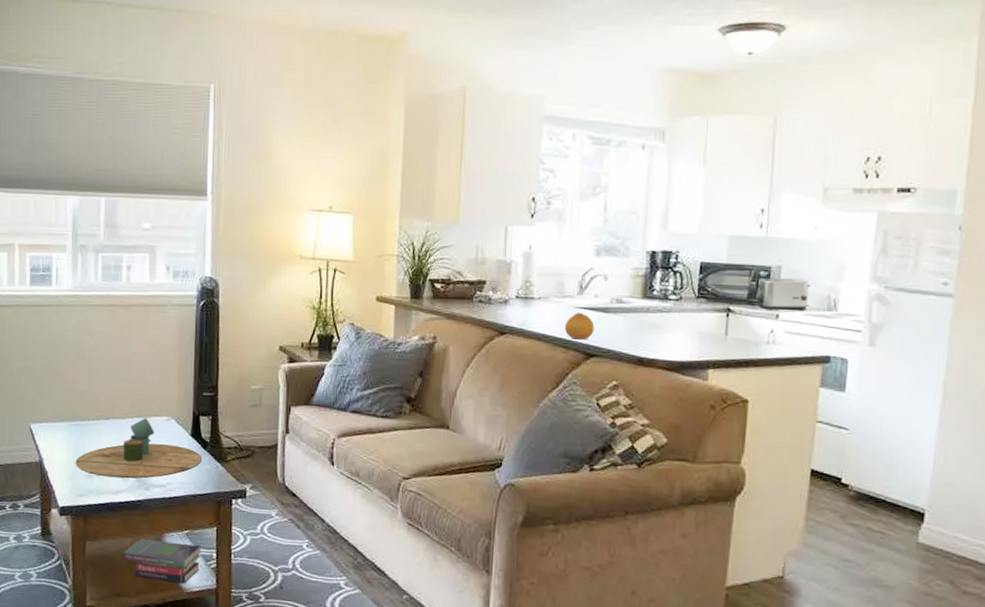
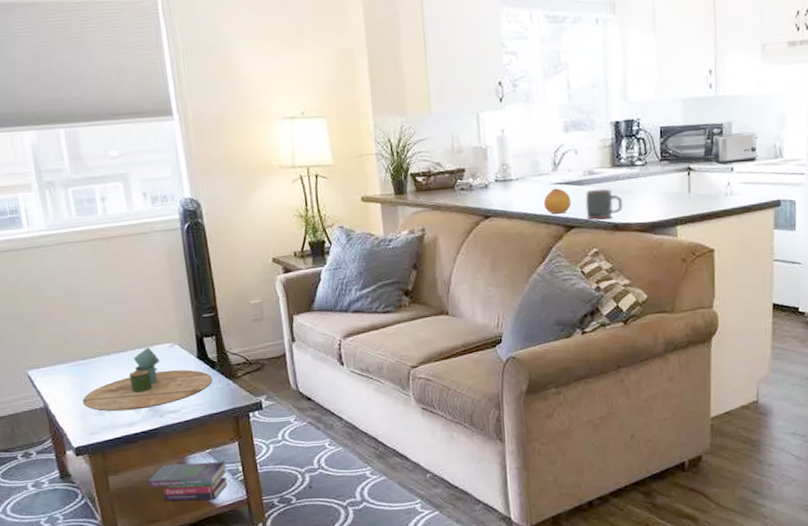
mug: none [609,318,651,352] -> present [585,188,624,220]

